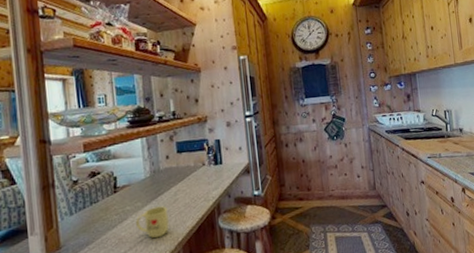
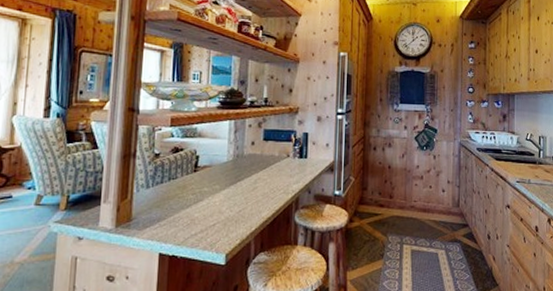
mug: present [135,206,169,238] -> none [210,192,245,223]

